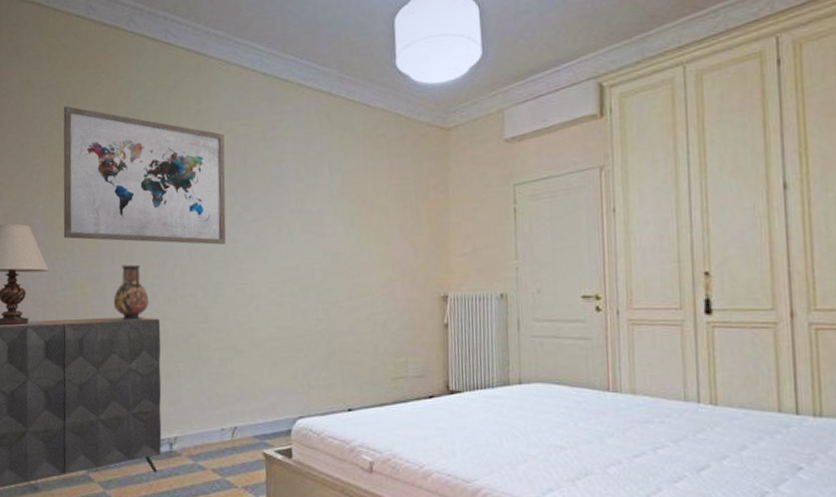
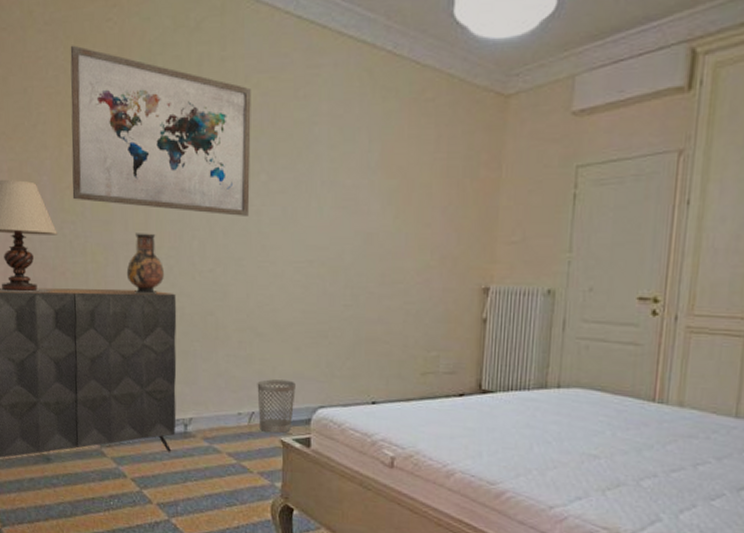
wastebasket: none [238,394,276,447] -> present [257,379,296,434]

